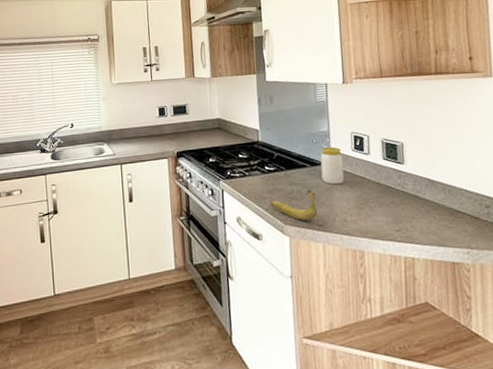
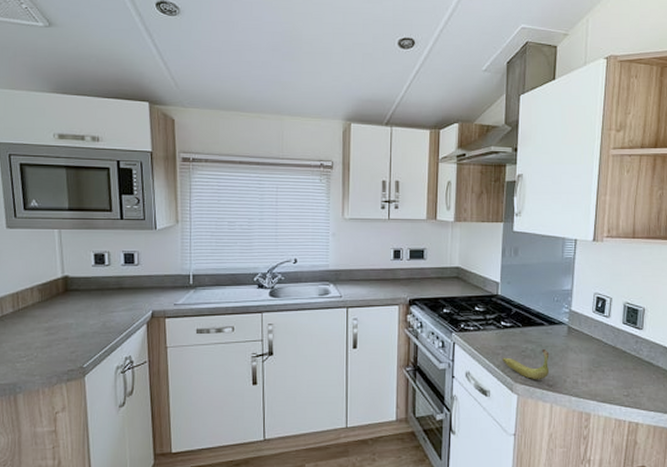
jar: present [320,146,345,185] -> none [558,306,582,346]

